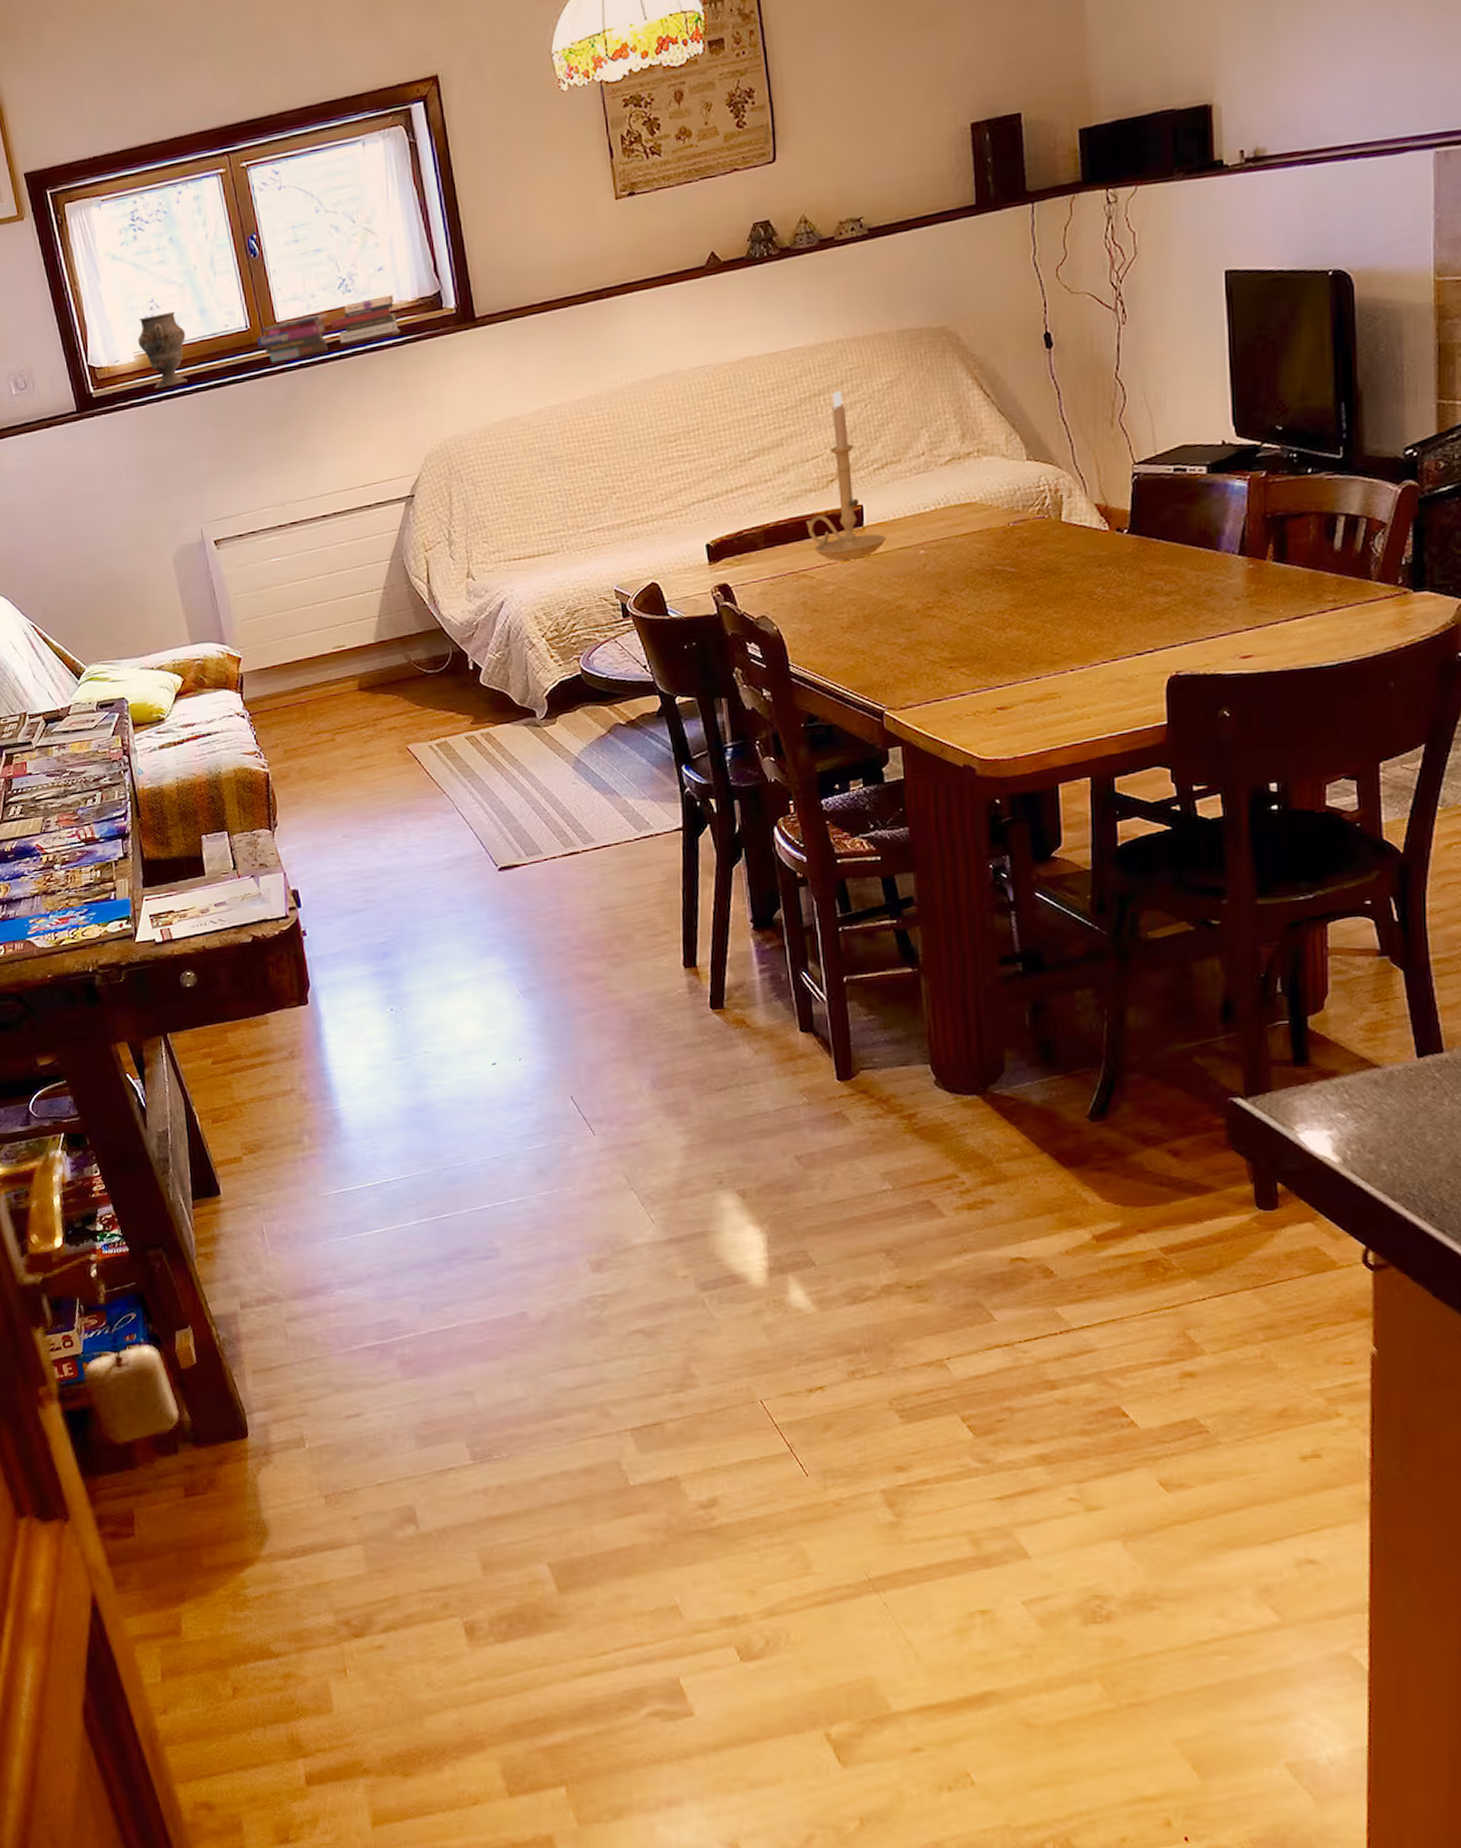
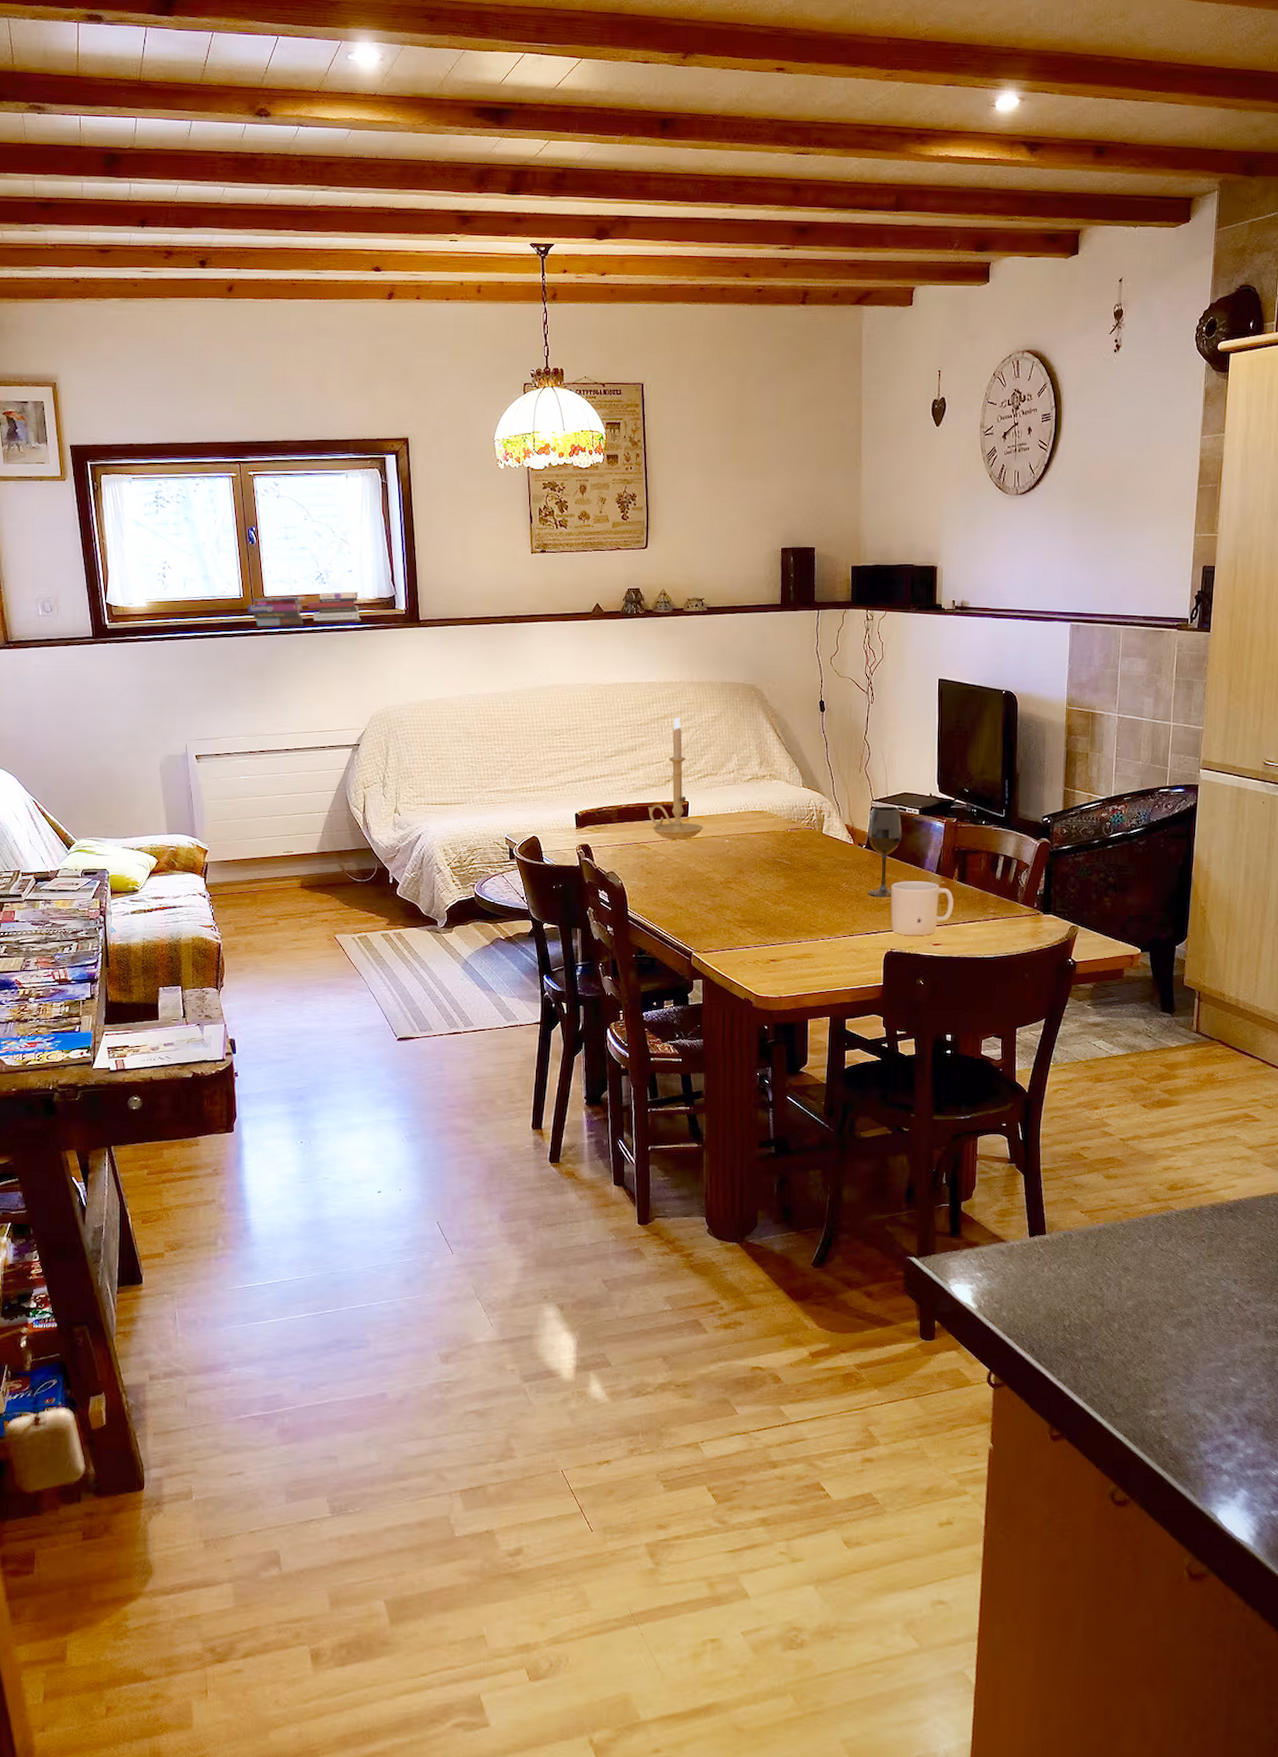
decorative vase: present [138,312,188,390] -> none [150,573,190,631]
wine glass: none [1130,467,1183,601] -> present [867,806,903,898]
mug: none [1169,568,1270,651] -> present [890,881,954,937]

